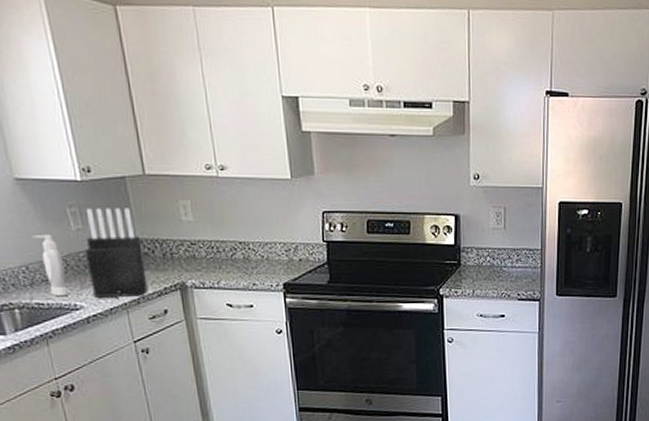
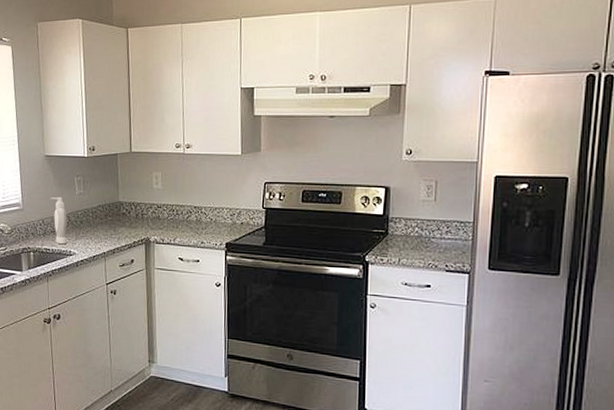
knife block: present [85,208,148,298] -> none [82,177,122,248]

